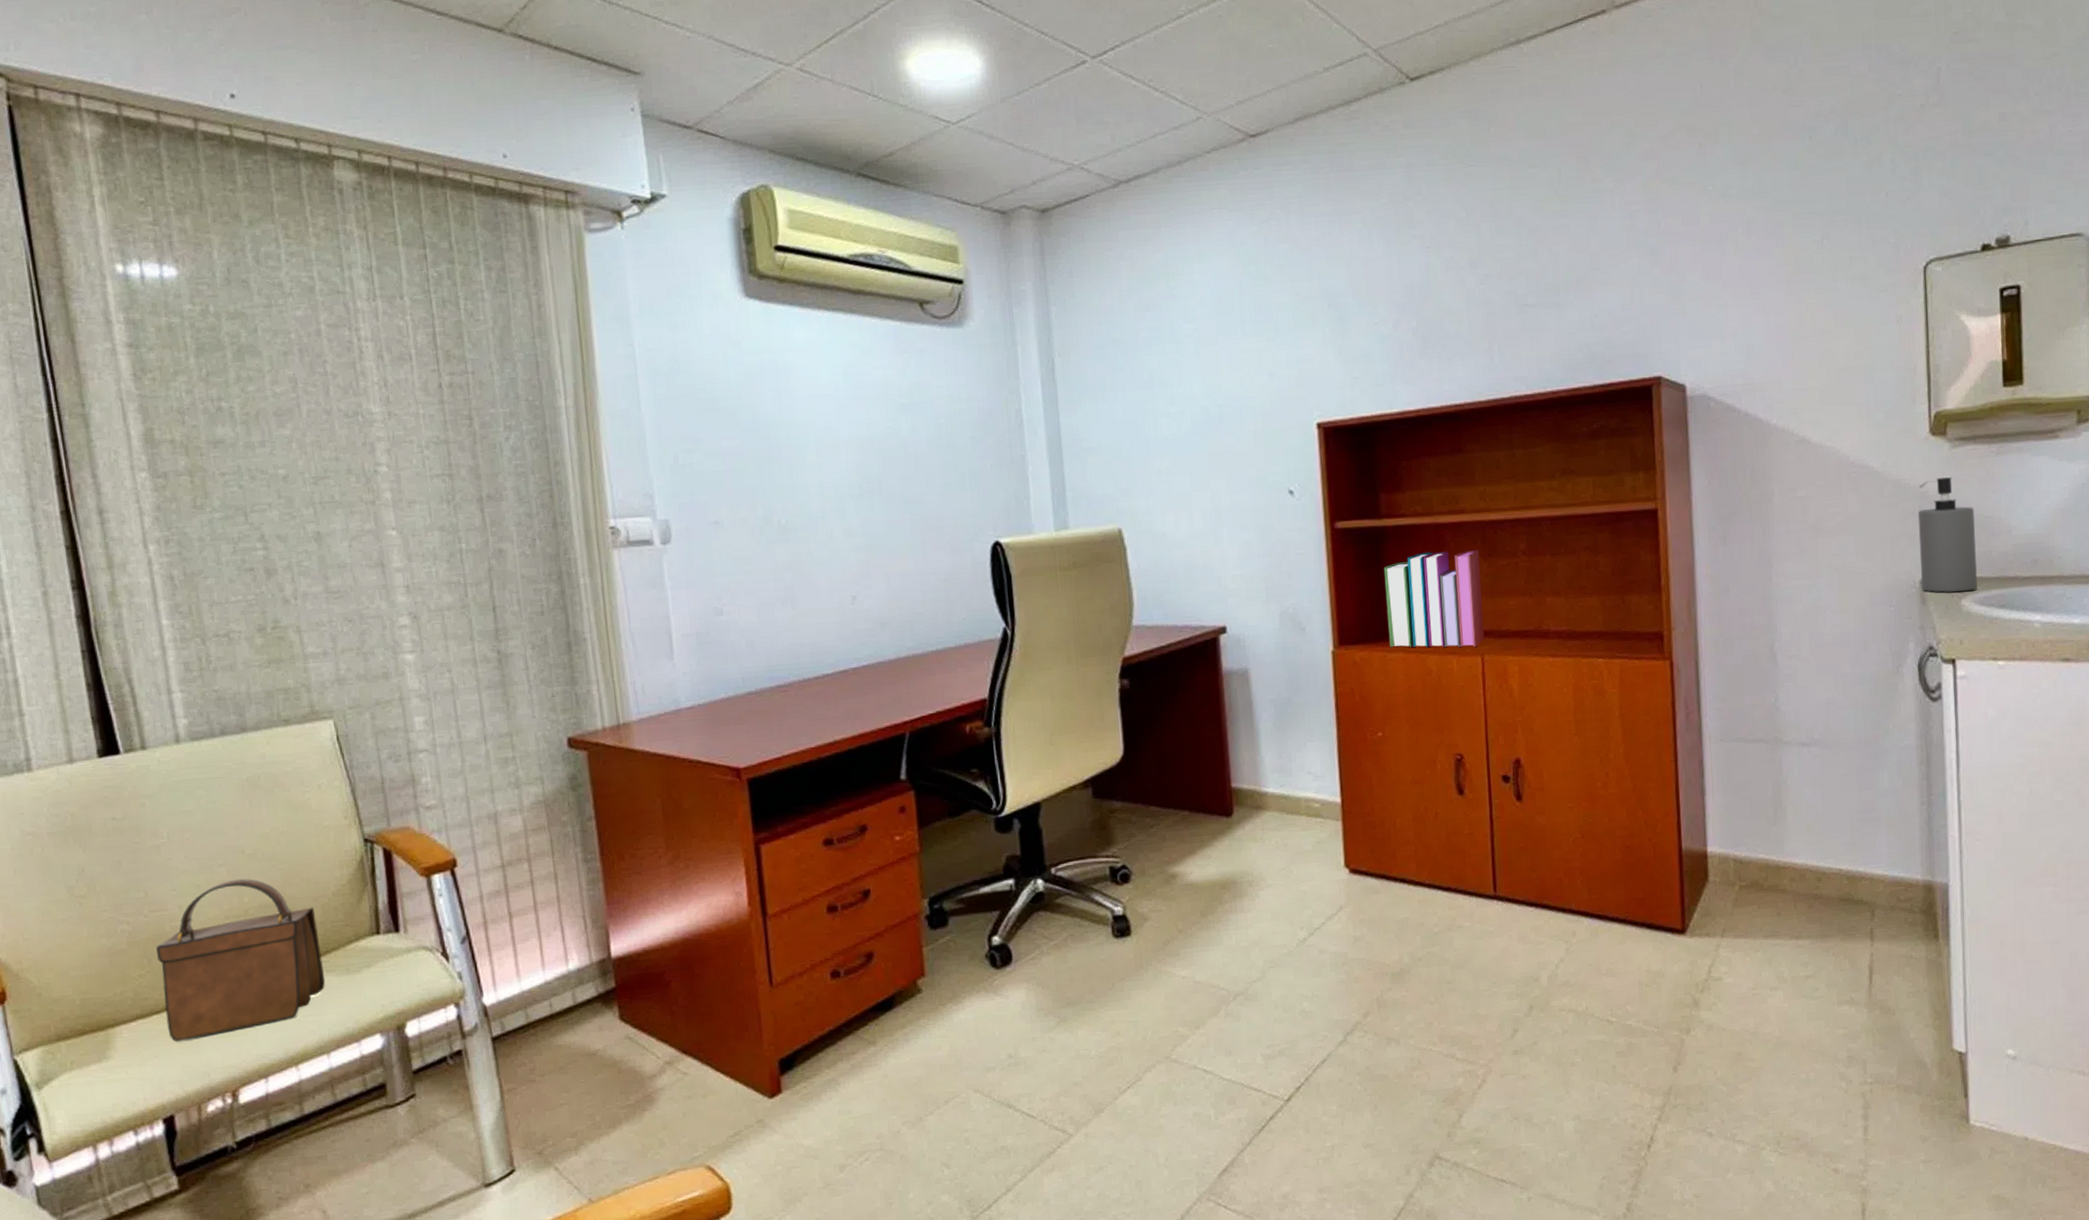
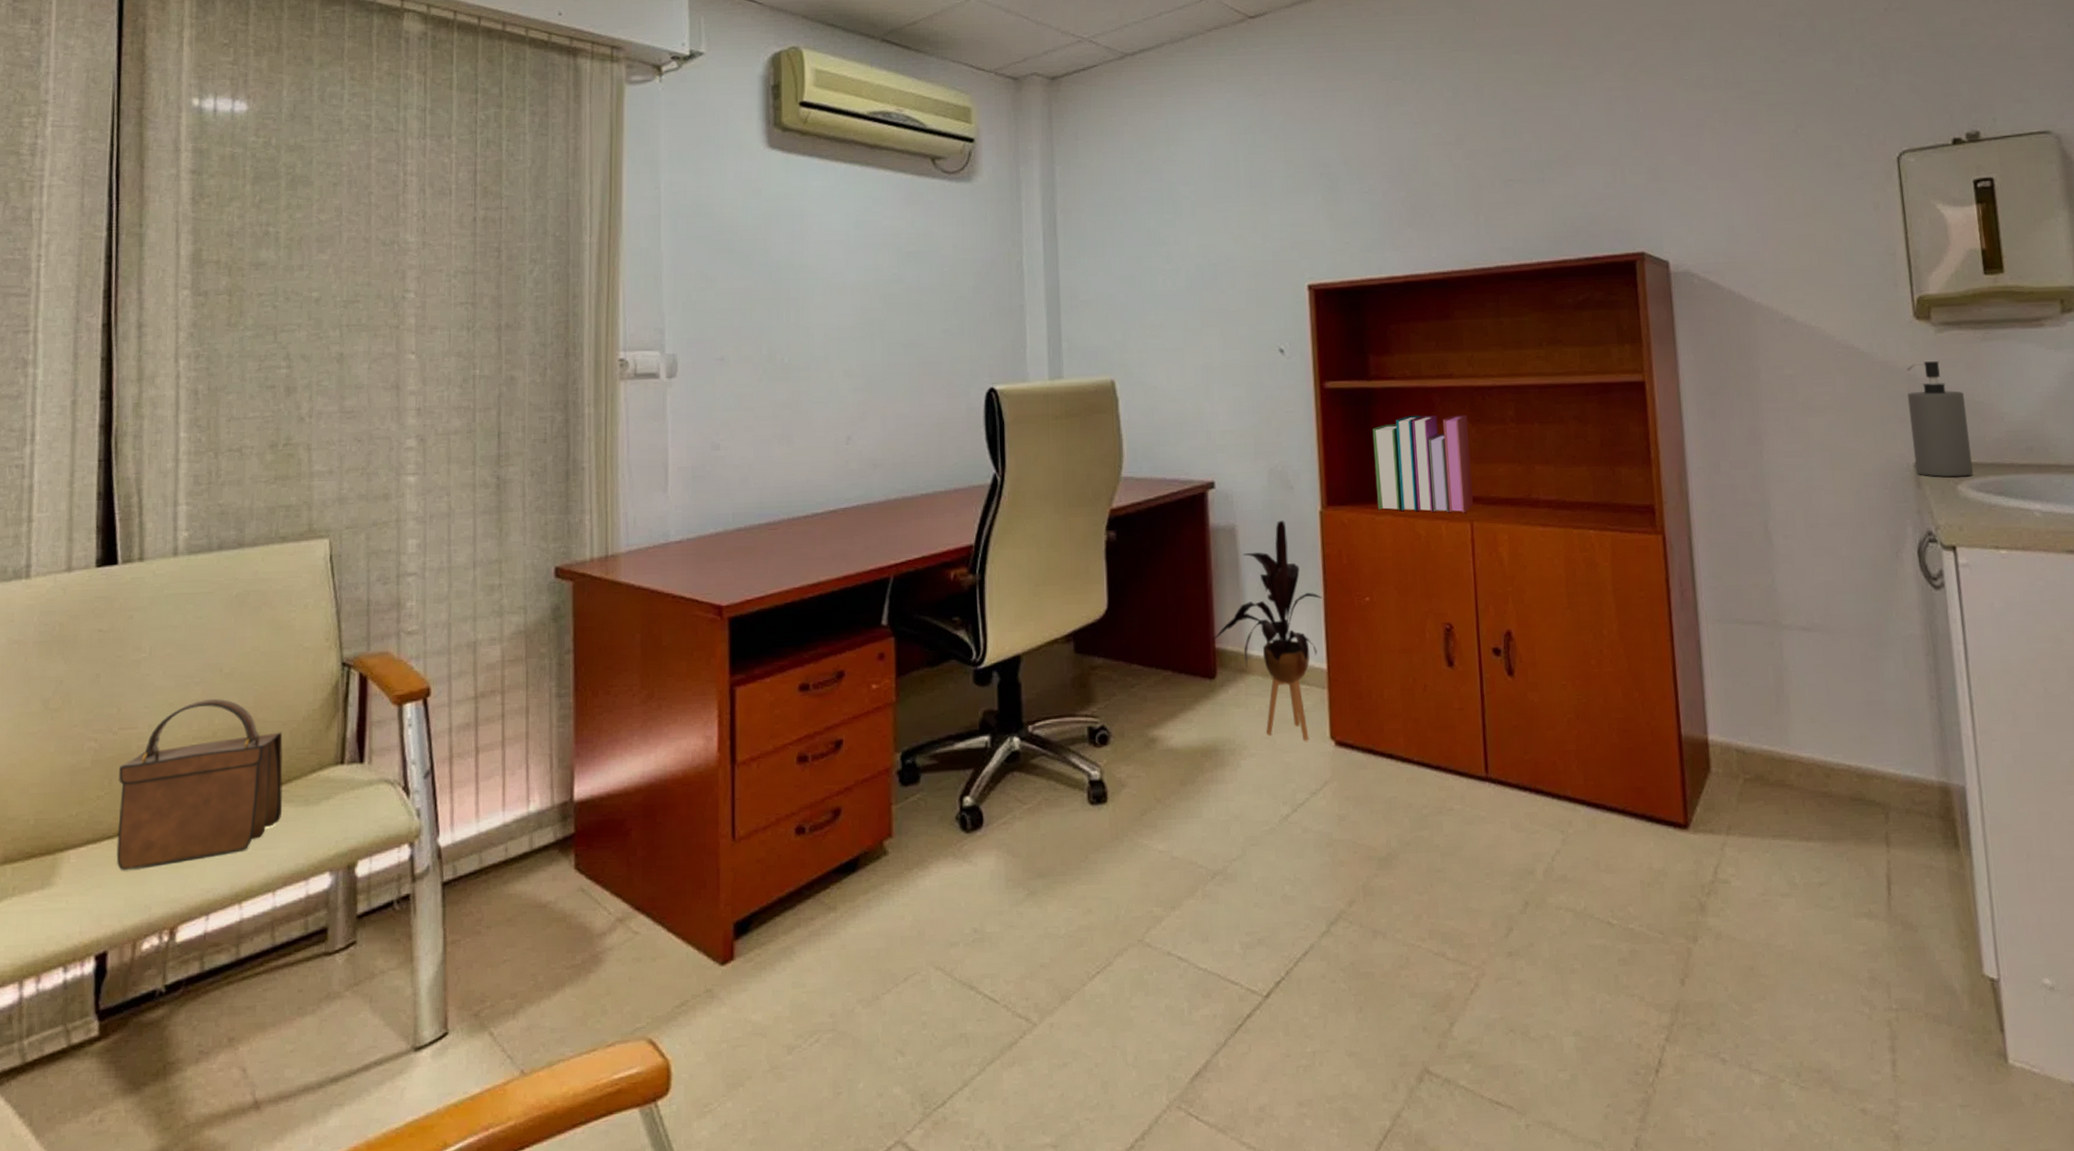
house plant: none [1228,662,1336,870] -> present [1213,520,1322,740]

